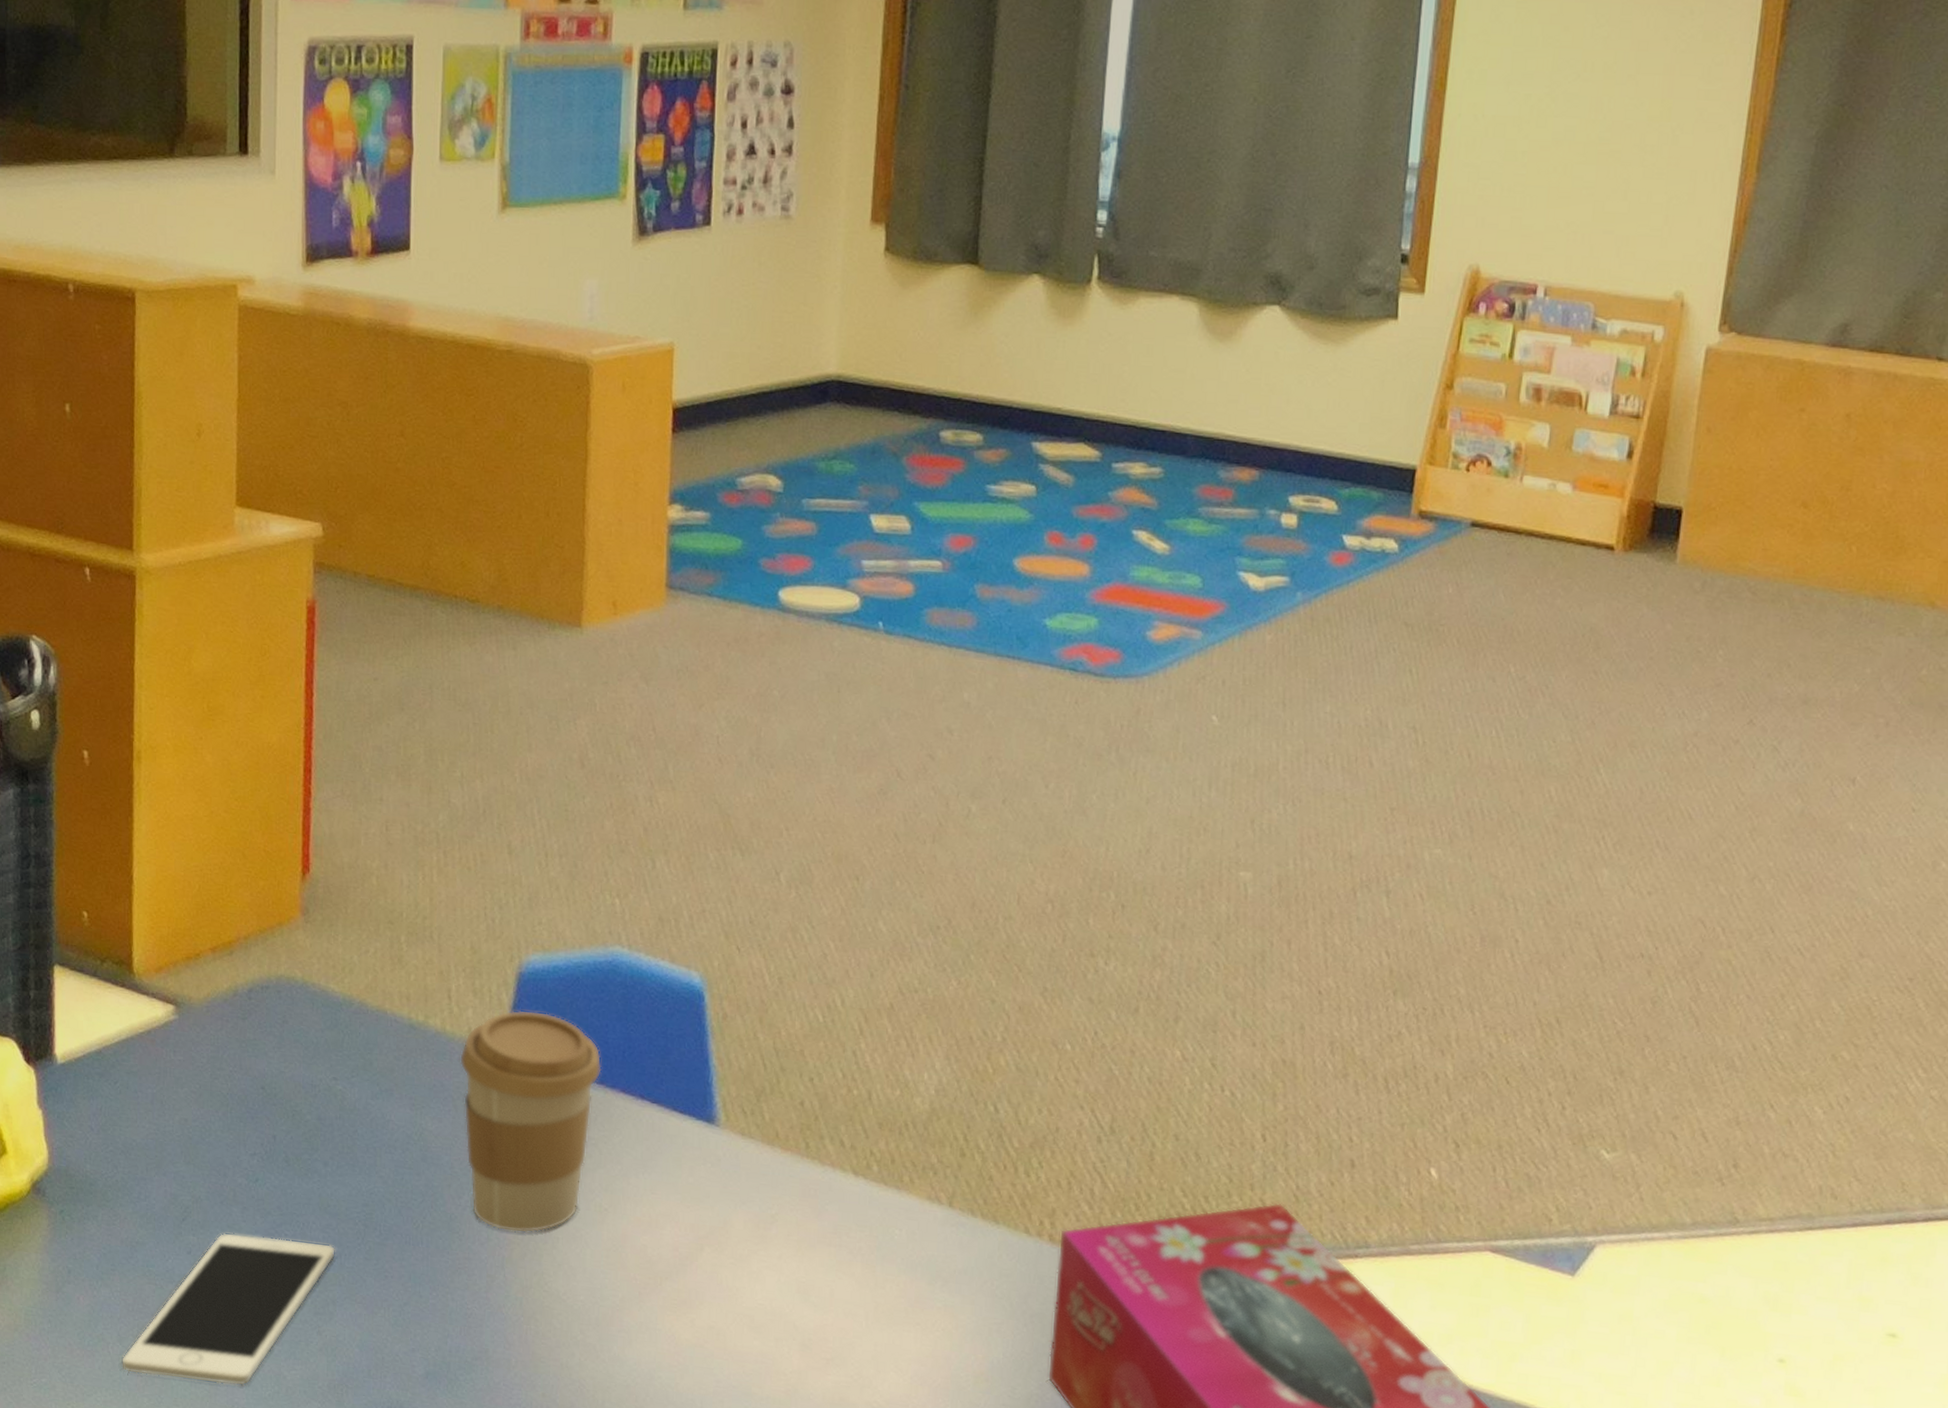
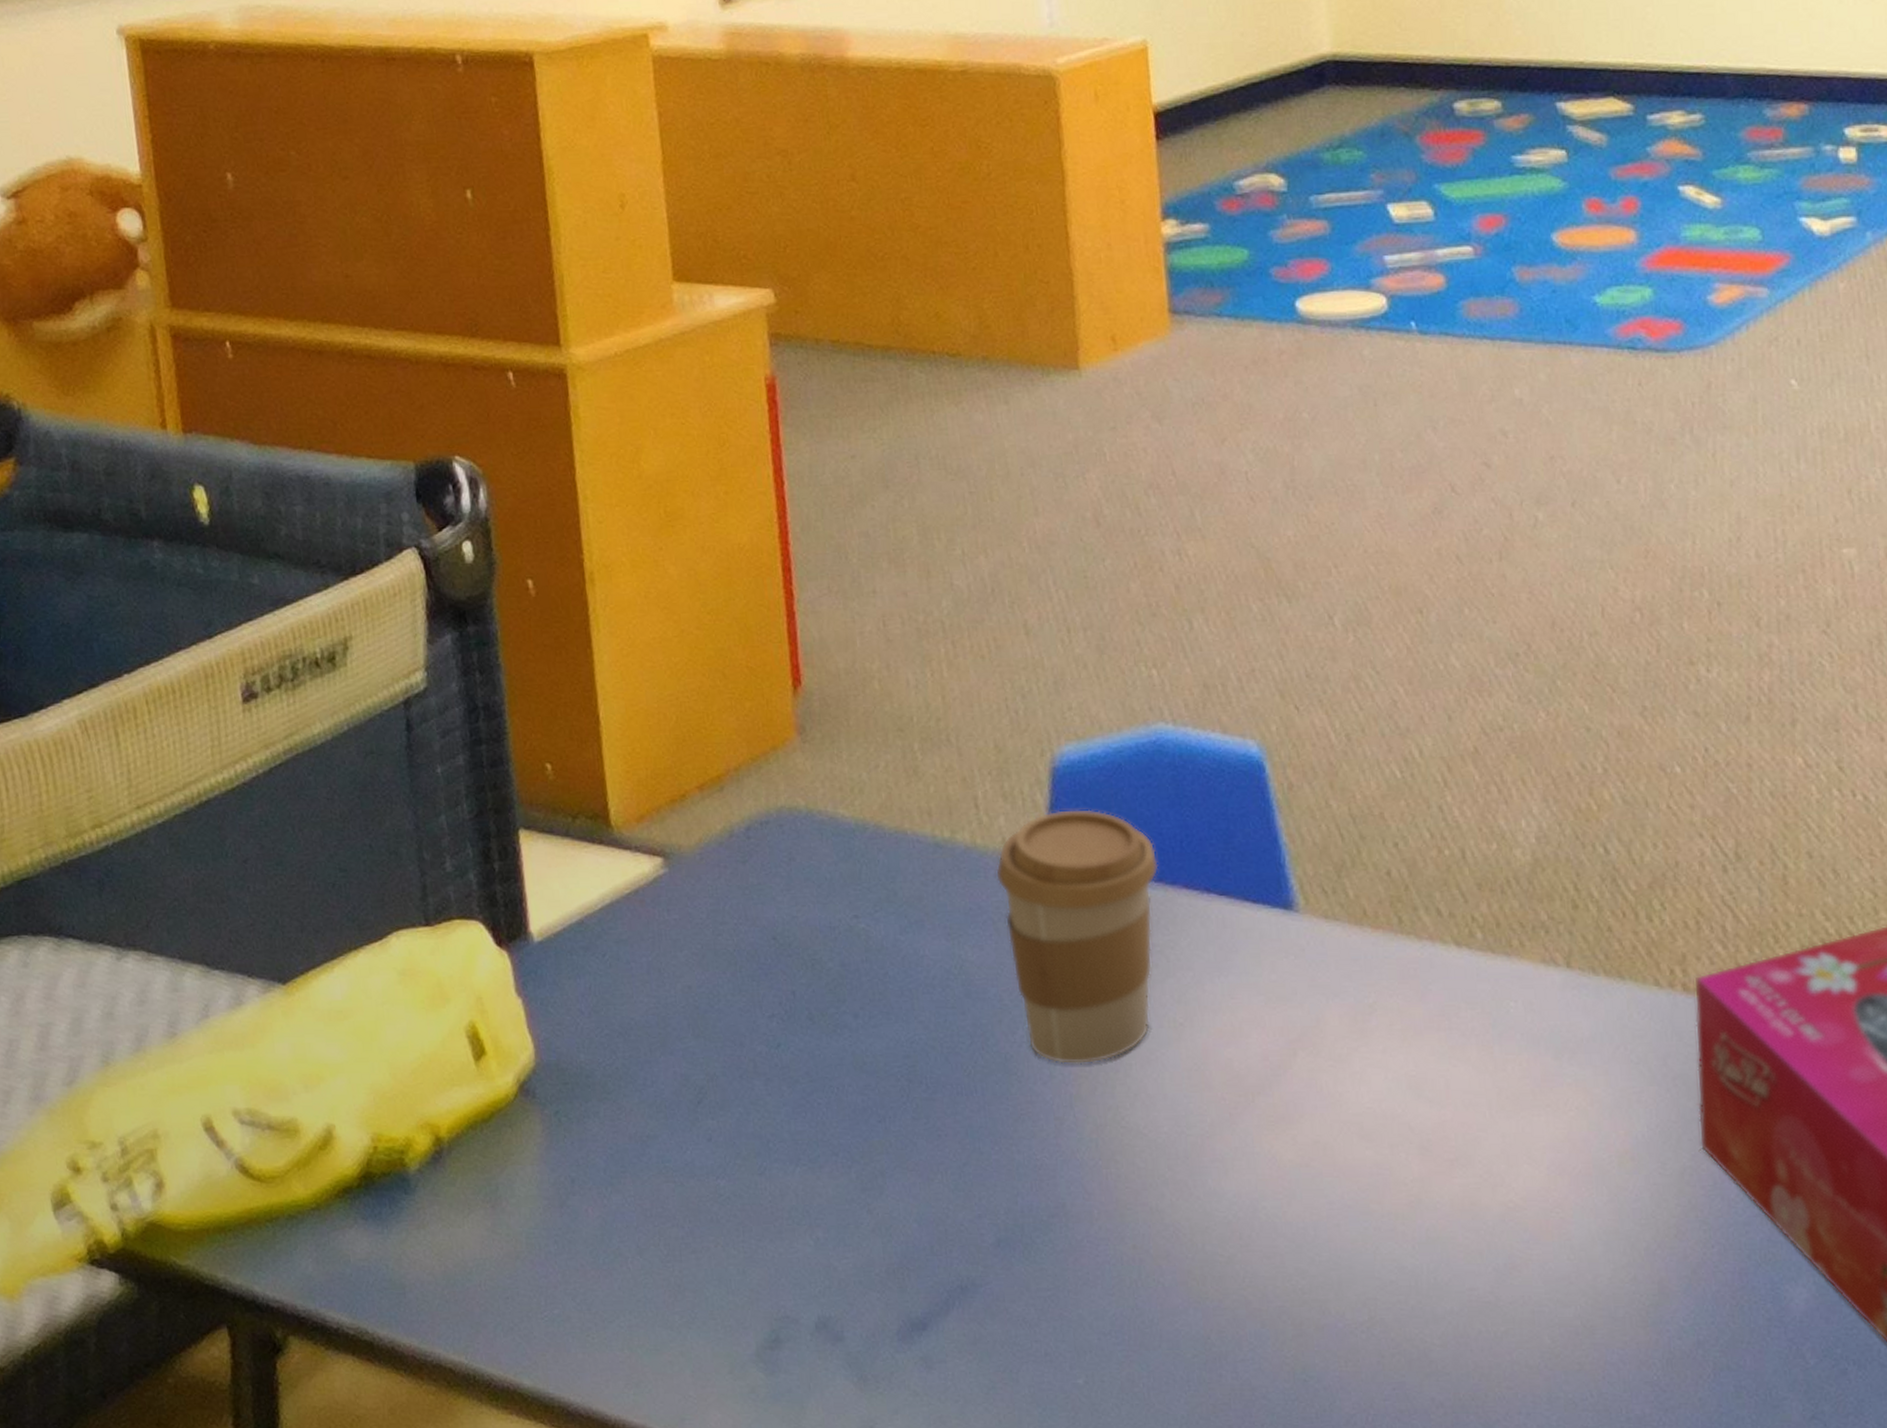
cell phone: present [121,1232,336,1386] -> none [643,1107,879,1288]

